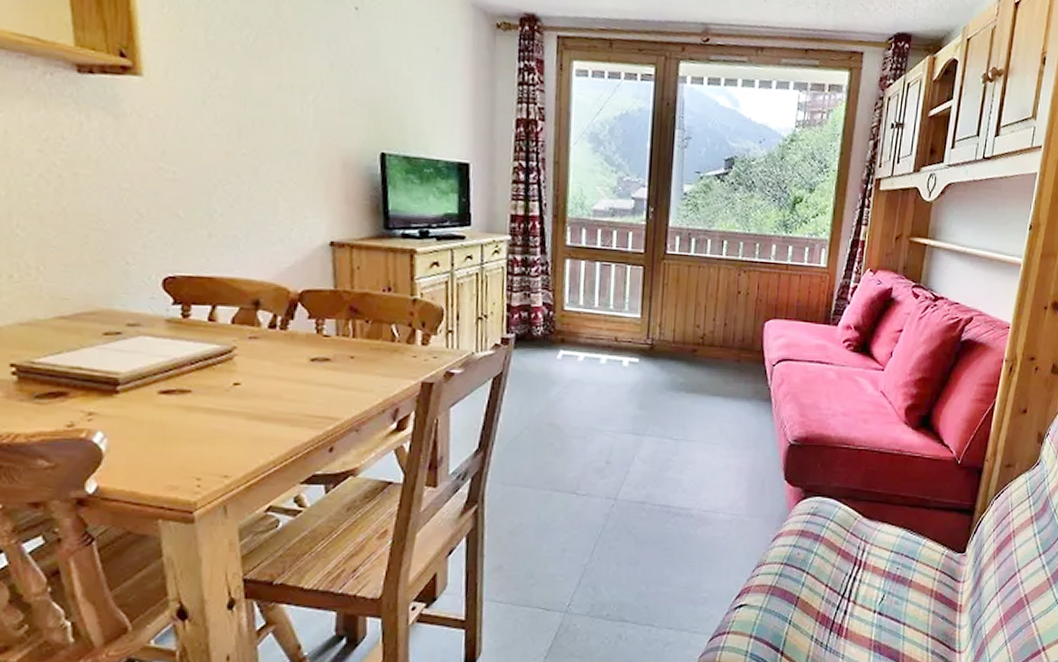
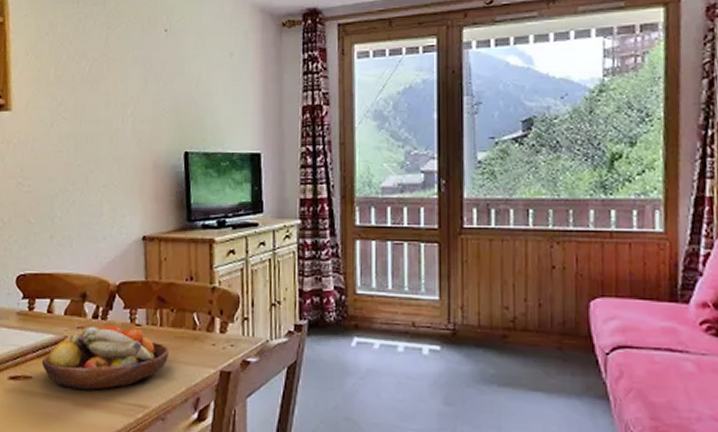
fruit bowl: none [203,335,363,403] -> present [41,325,169,390]

